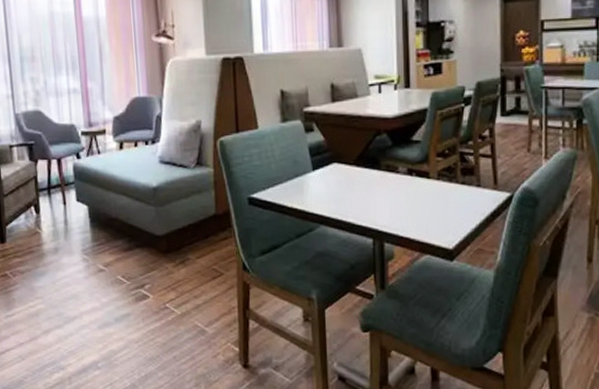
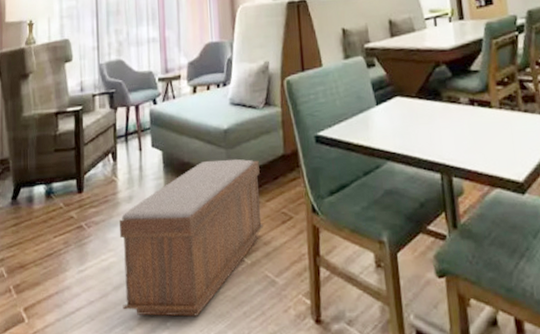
bench: none [45,216,194,359] -> present [119,158,263,317]

